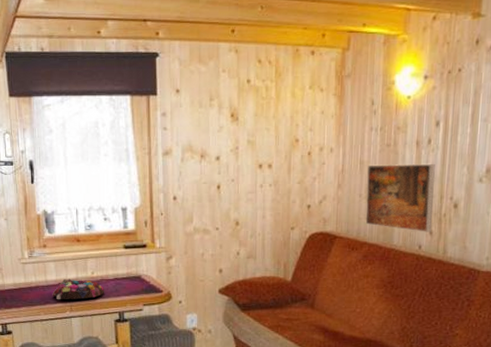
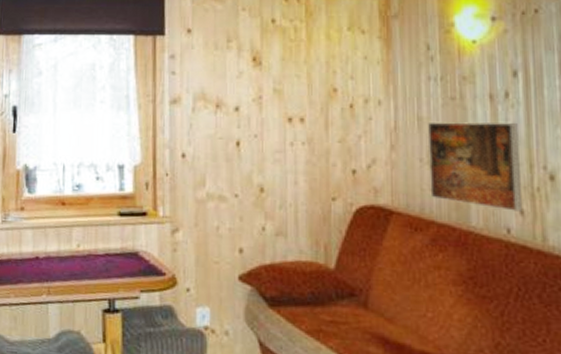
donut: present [52,278,105,300] -> none [26,251,93,279]

